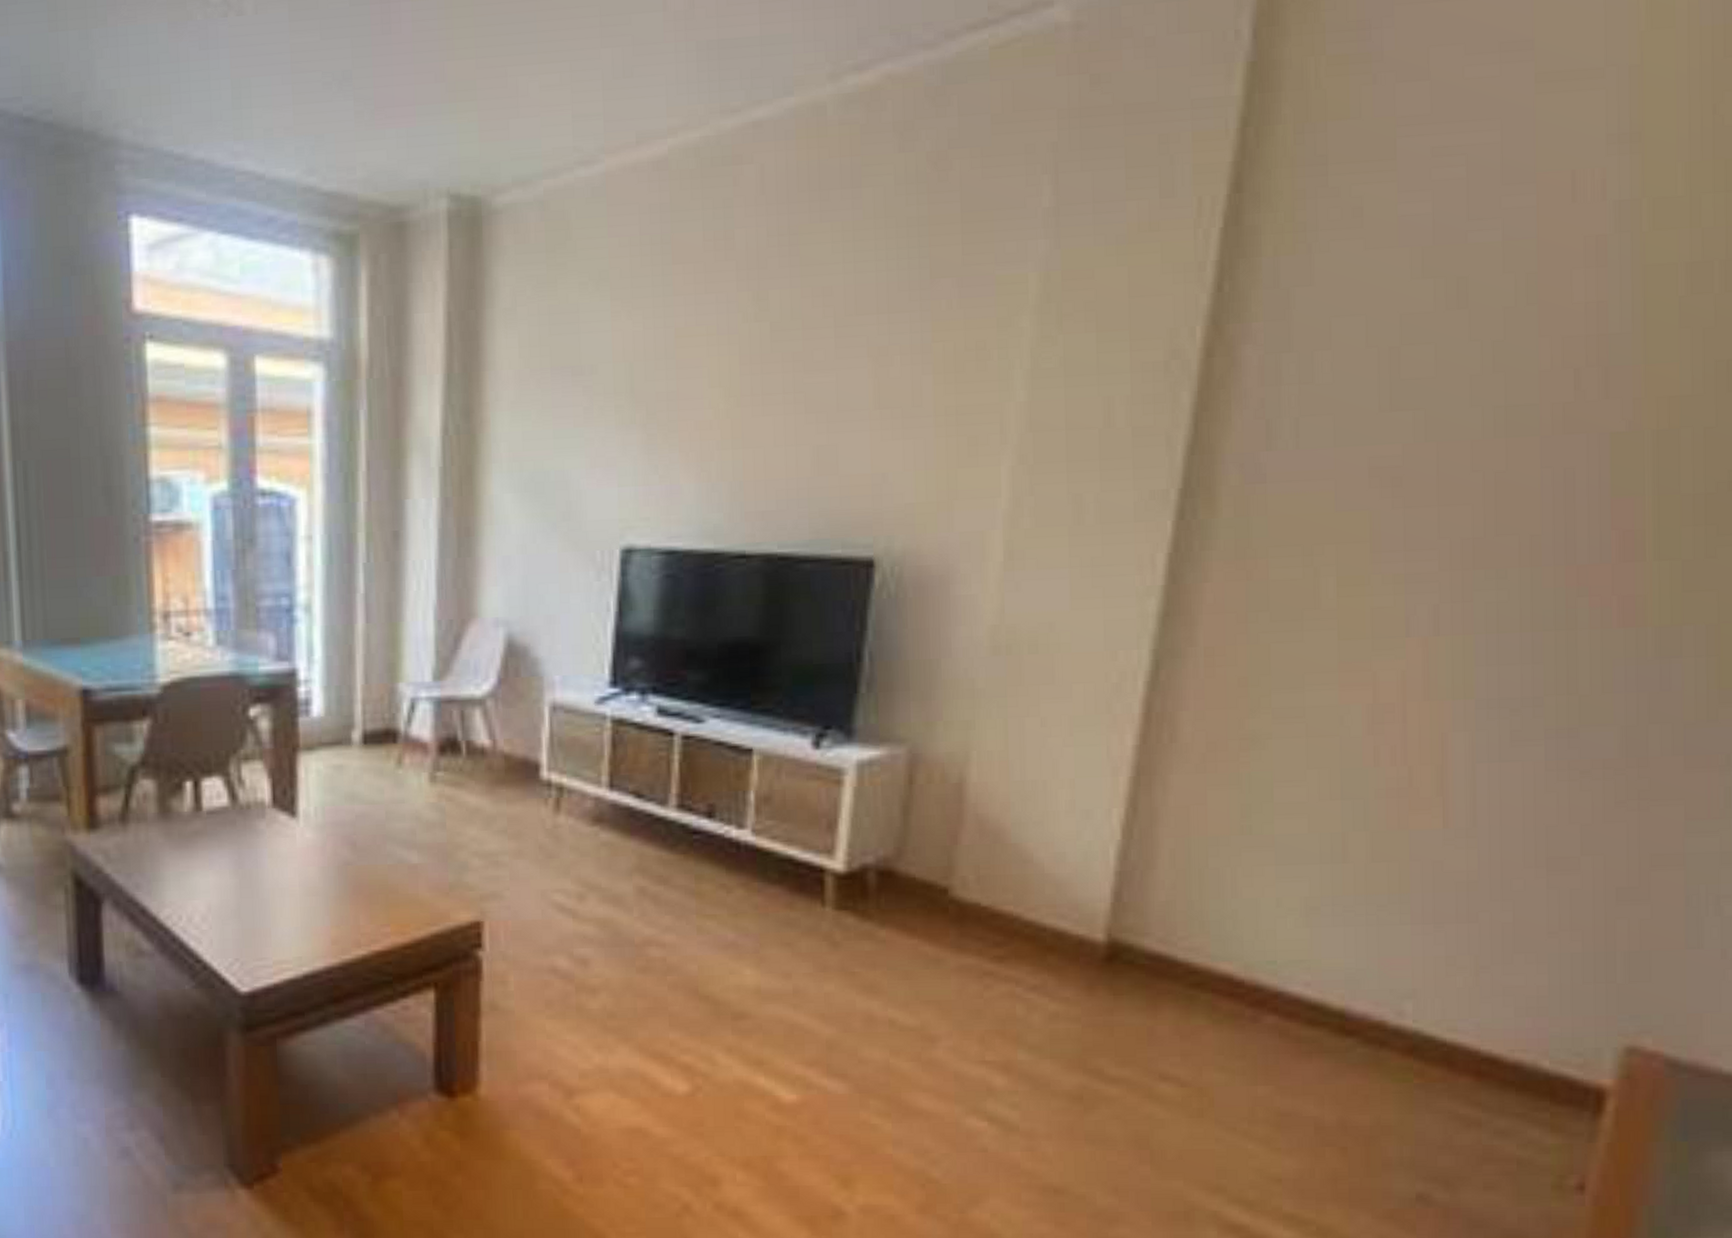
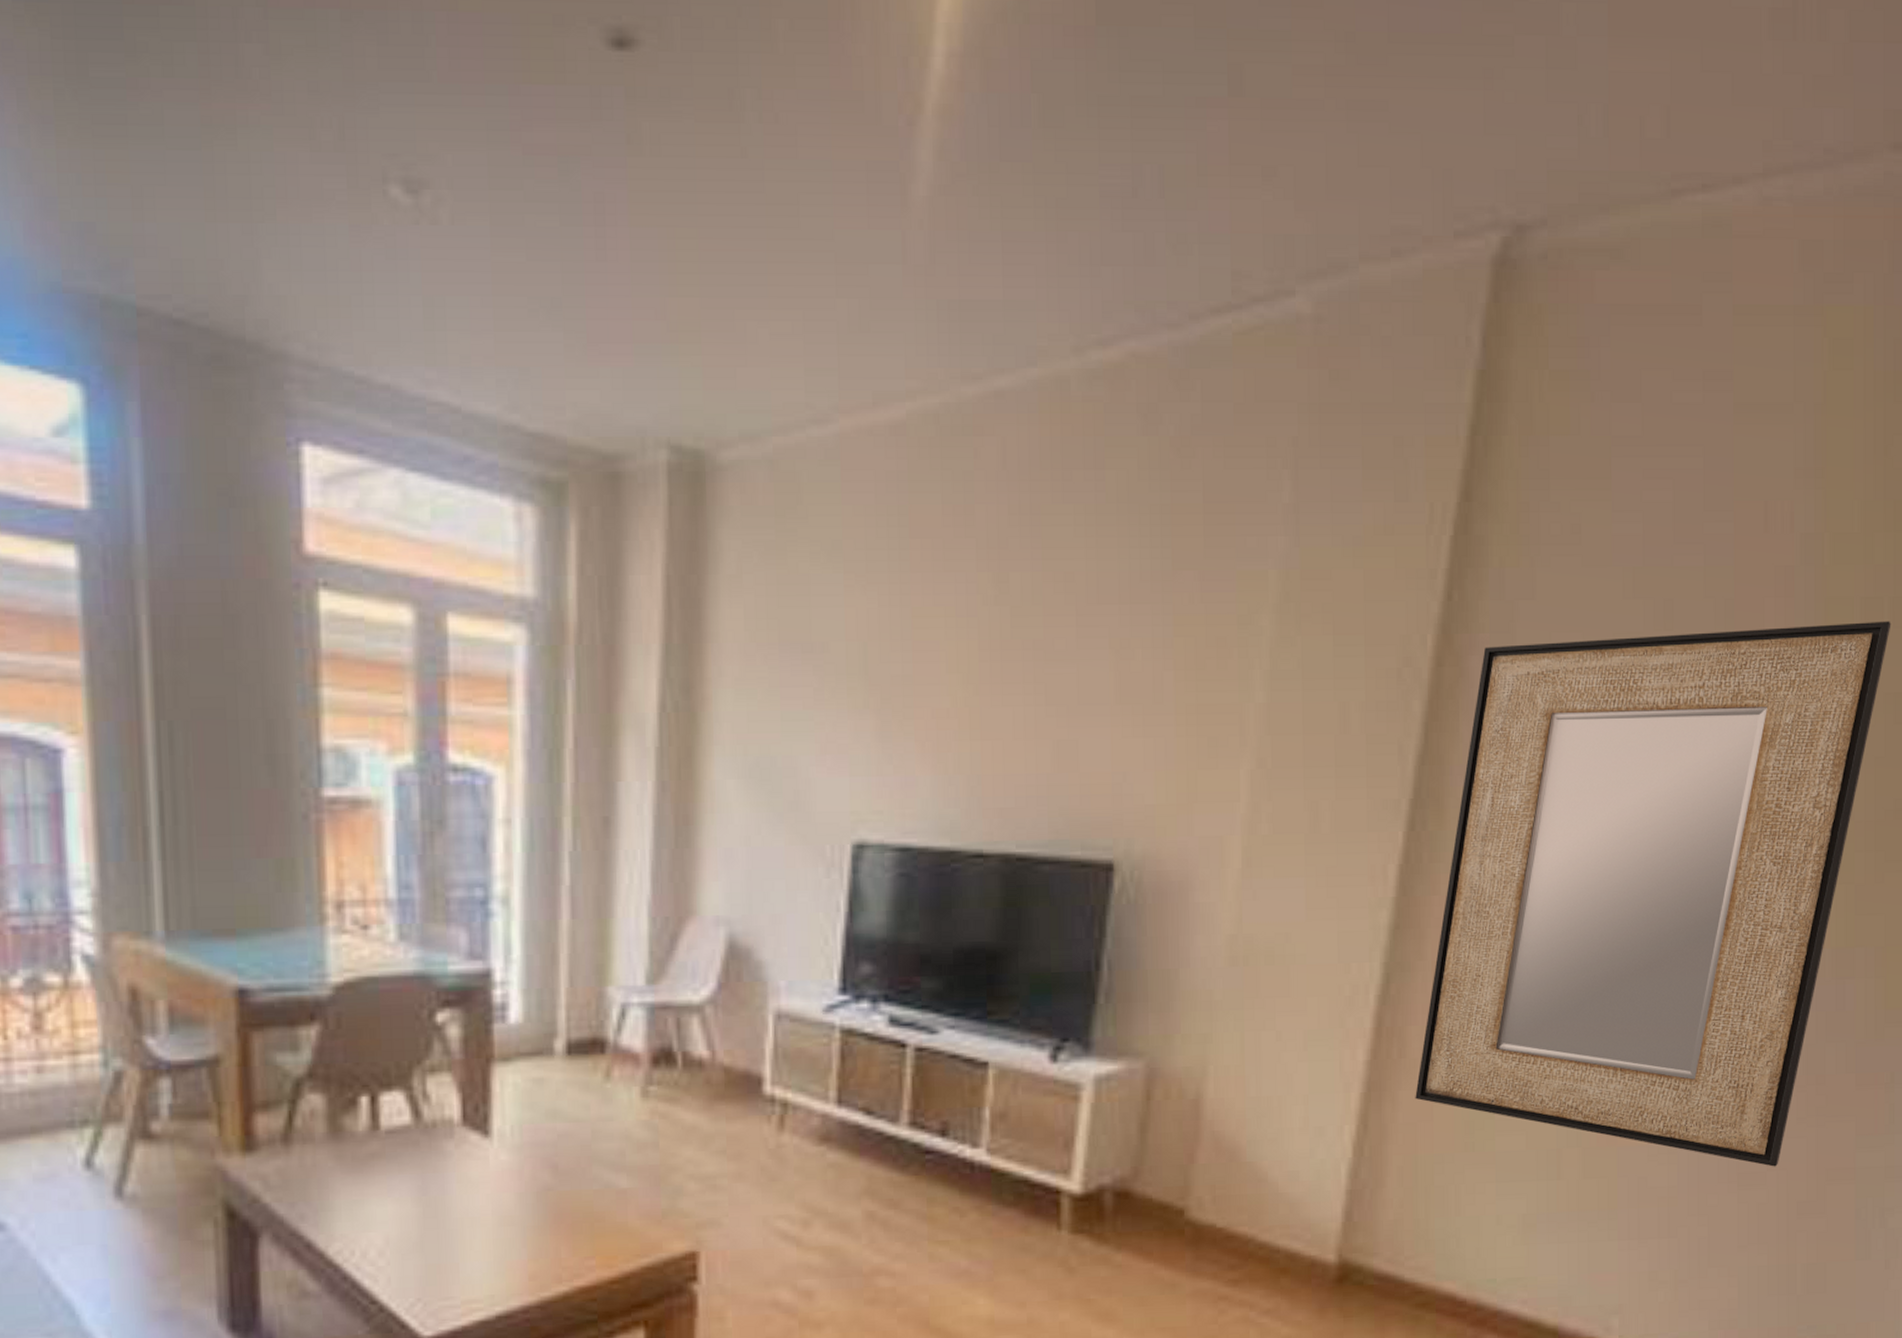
home mirror: none [1187,285,1723,852] -> present [1415,621,1891,1167]

